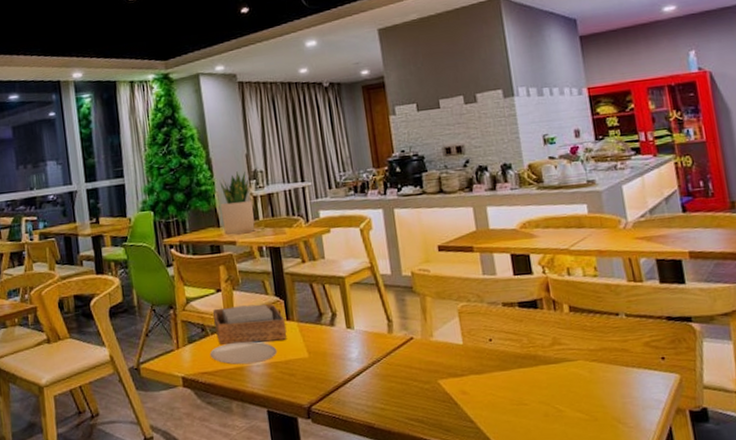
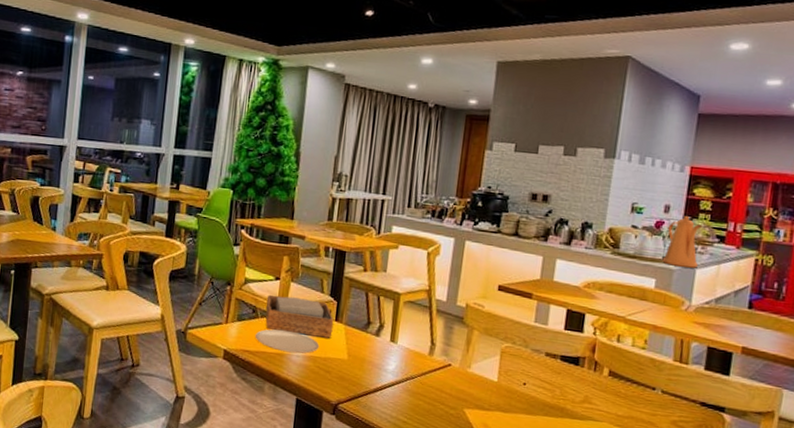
planter: present [219,171,255,235] -> none [296,170,333,232]
coffee pot: none [583,136,623,188] -> present [662,216,702,268]

